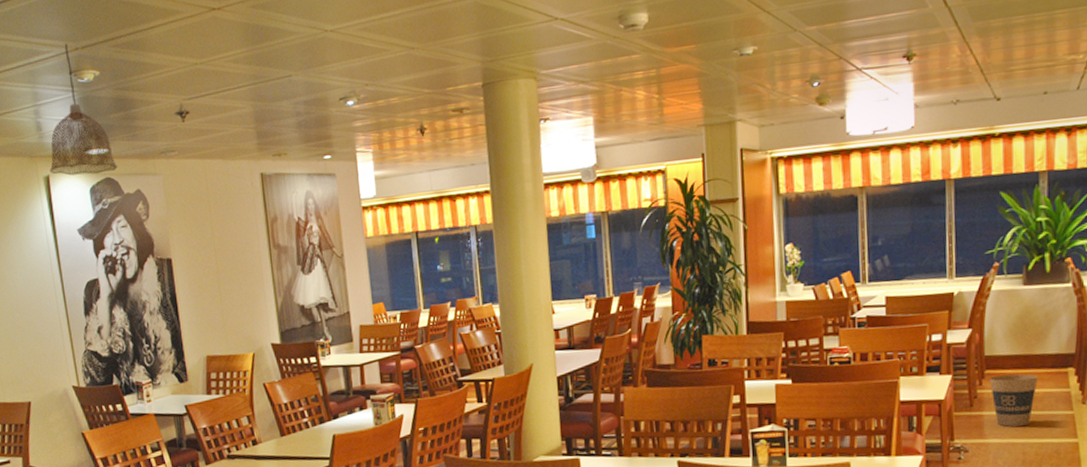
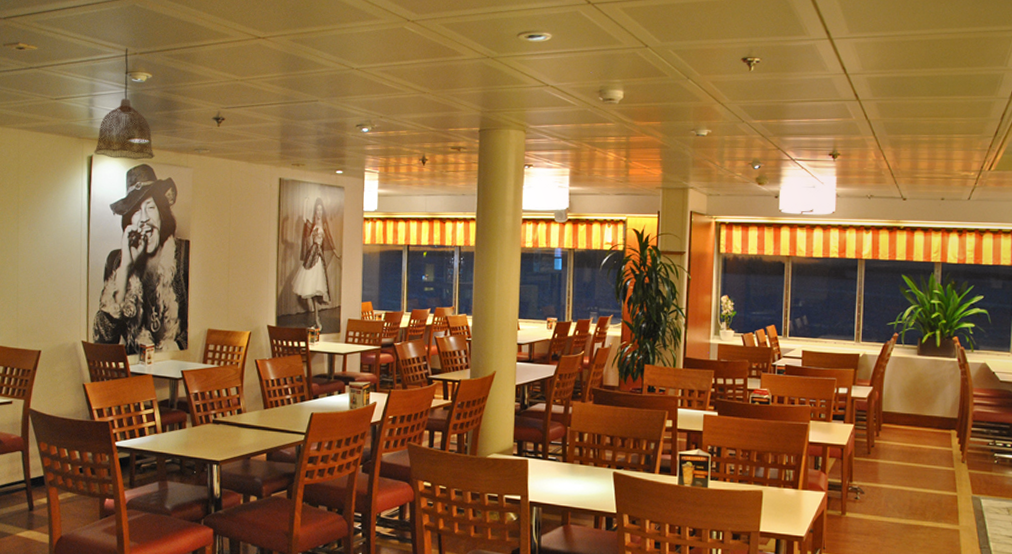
trash can: present [990,374,1039,428] -> none [885,430,927,477]

